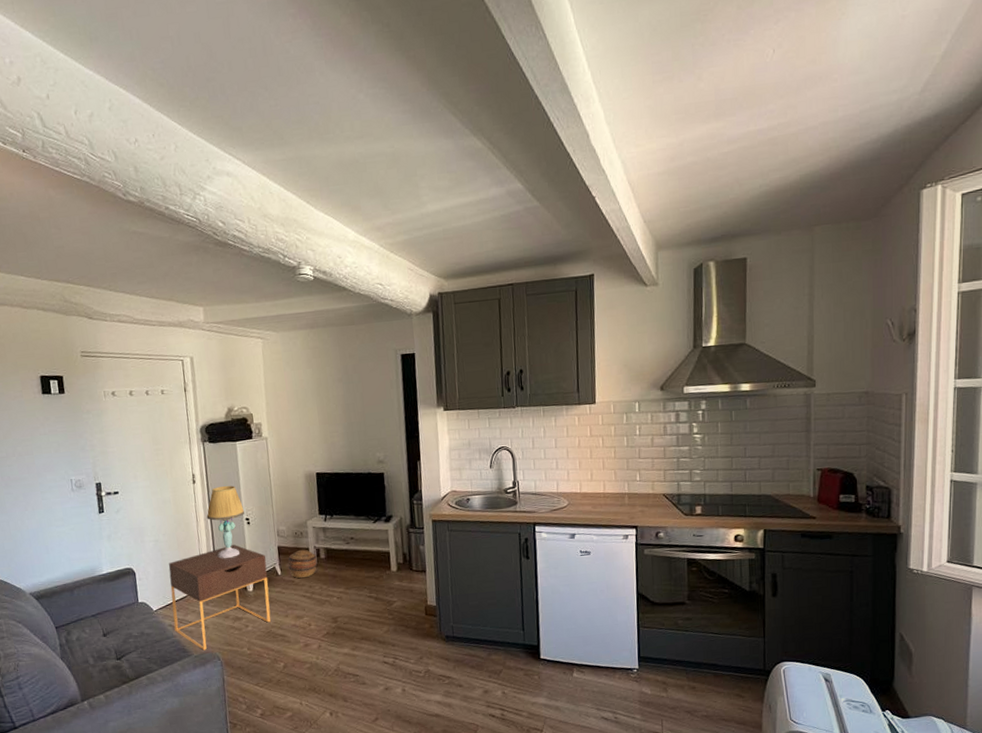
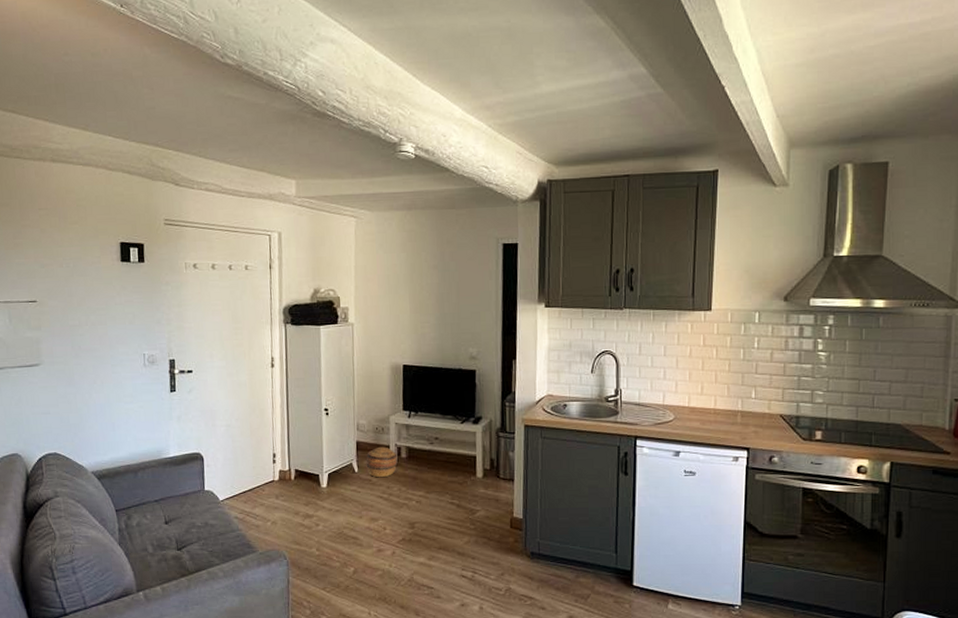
nightstand: present [168,545,271,650] -> none [239,436,344,547]
table lamp: present [206,485,245,559] -> none [283,372,324,450]

